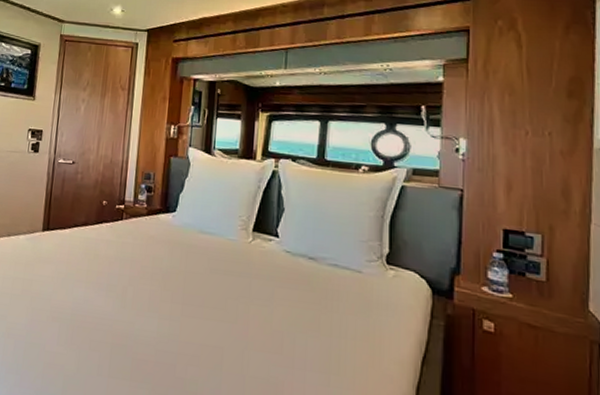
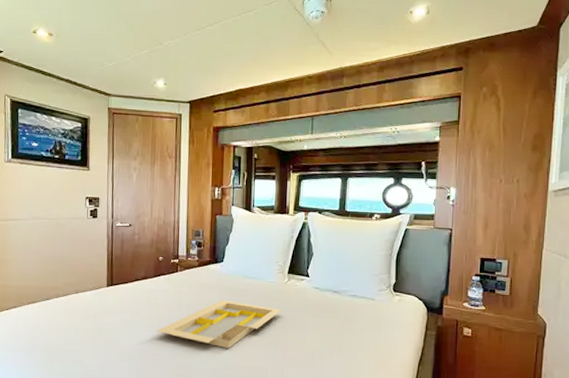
serving tray: none [94,257,244,319] -> present [157,300,281,349]

